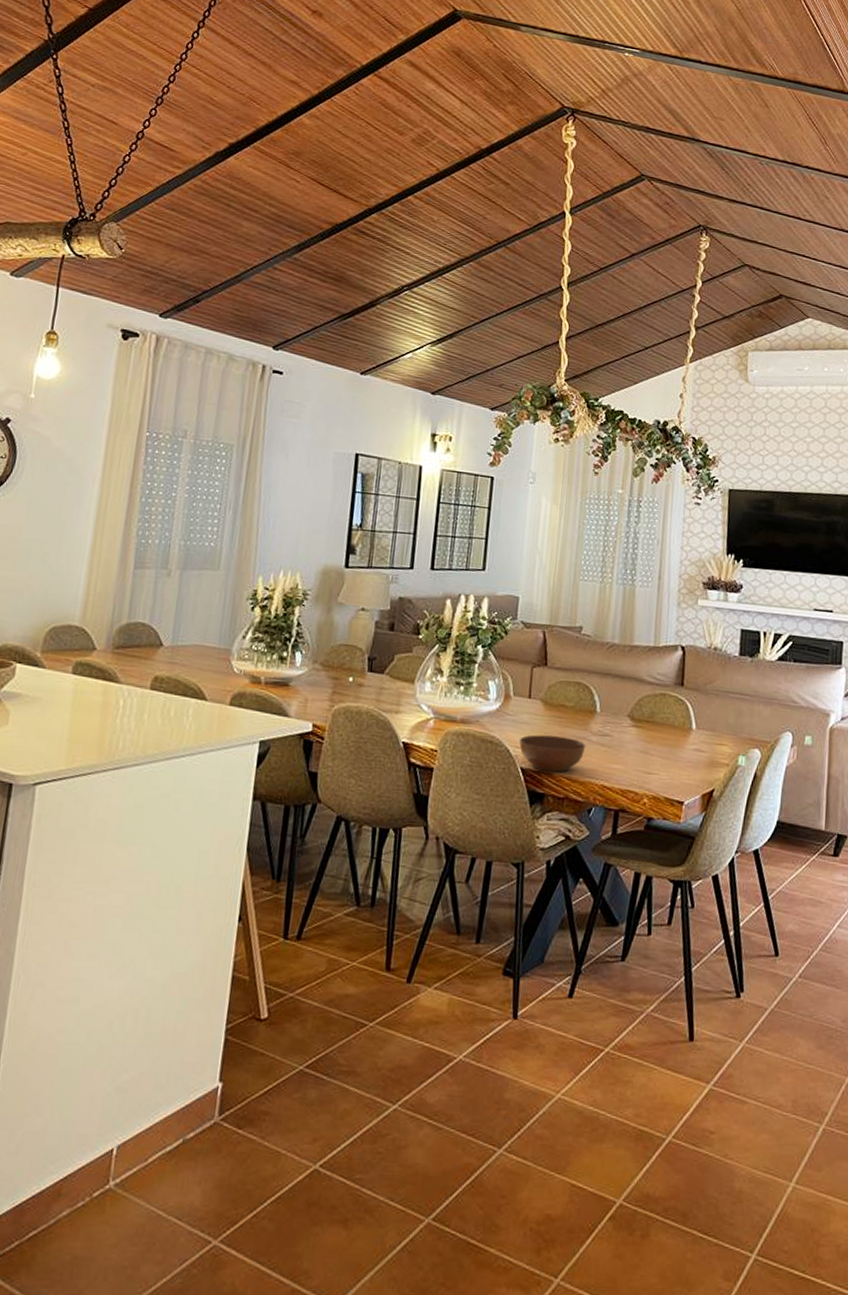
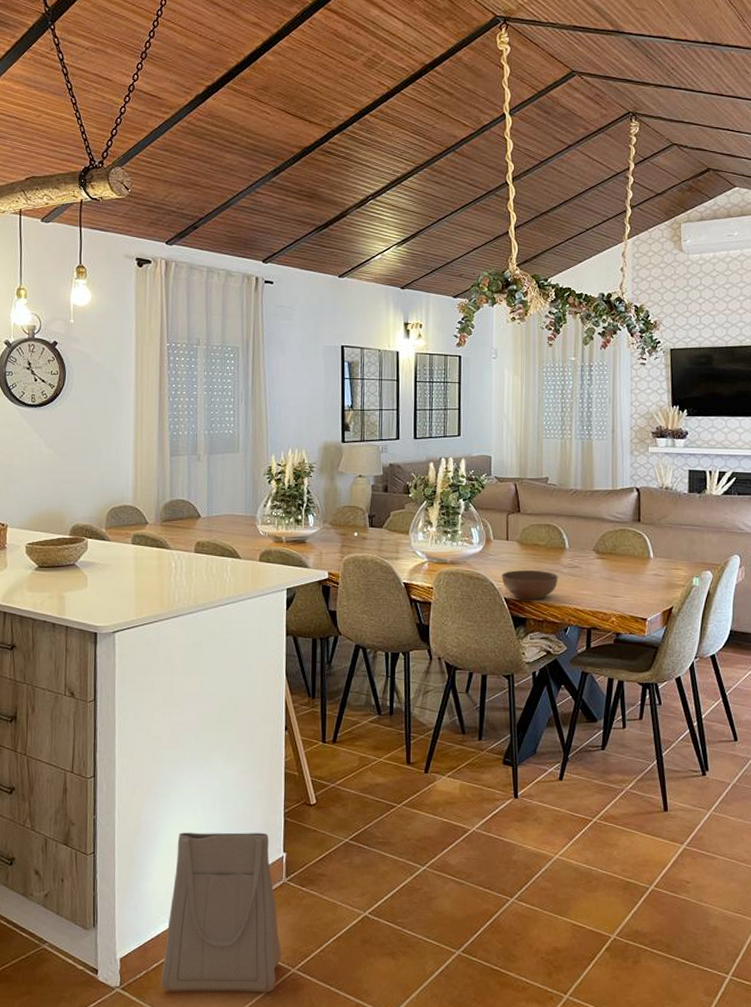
shopping bag: none [36,1051,203,1274] -> present [161,832,282,993]

